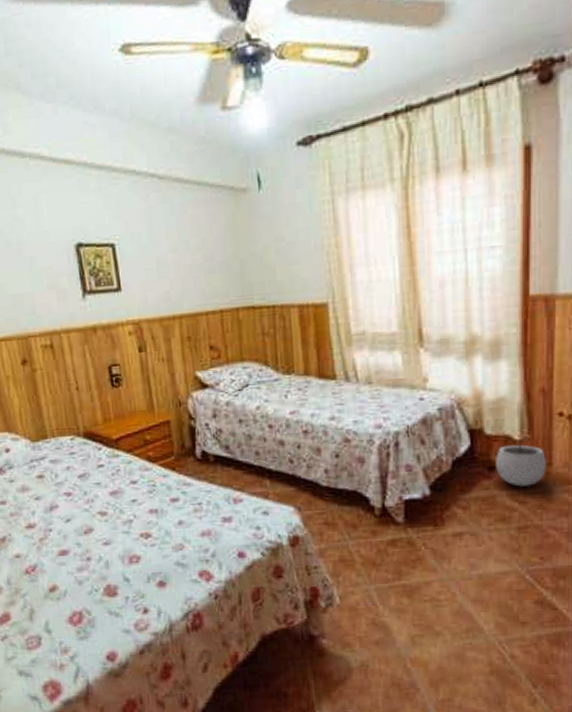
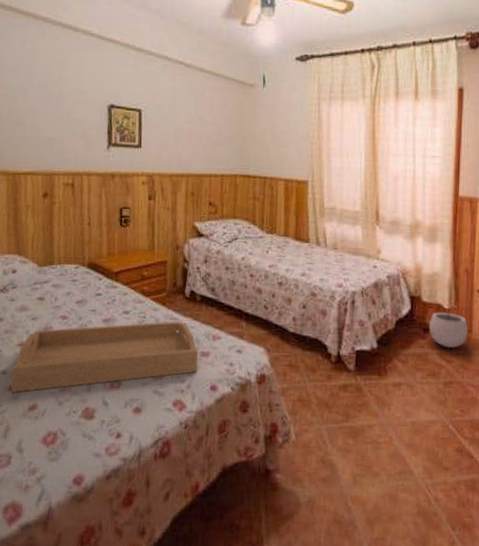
serving tray: none [24,486,222,575] -> present [11,321,198,393]

